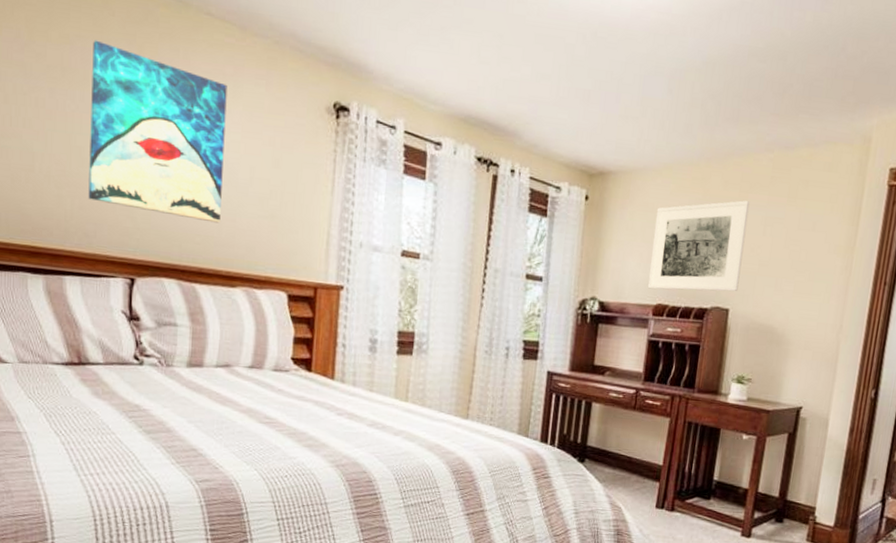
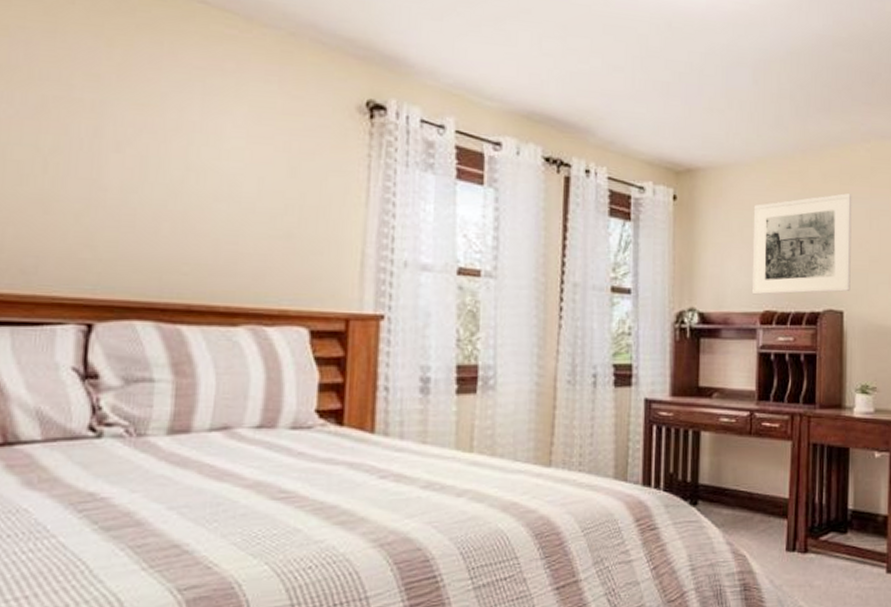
wall art: present [88,40,227,223] -> none [27,32,228,248]

